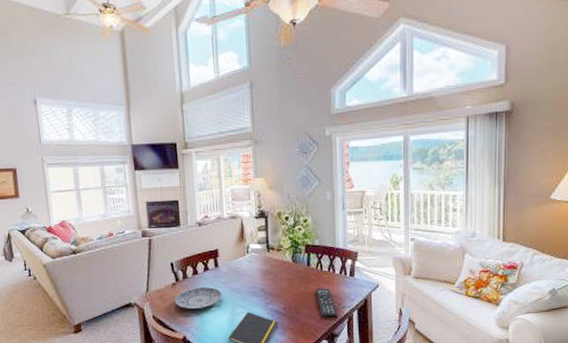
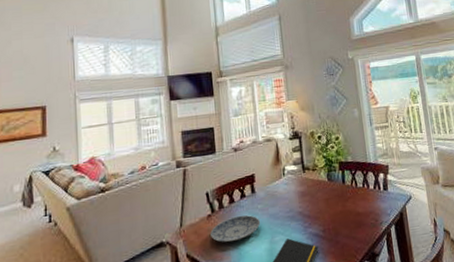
remote control: present [316,288,338,318] -> none [353,204,377,237]

